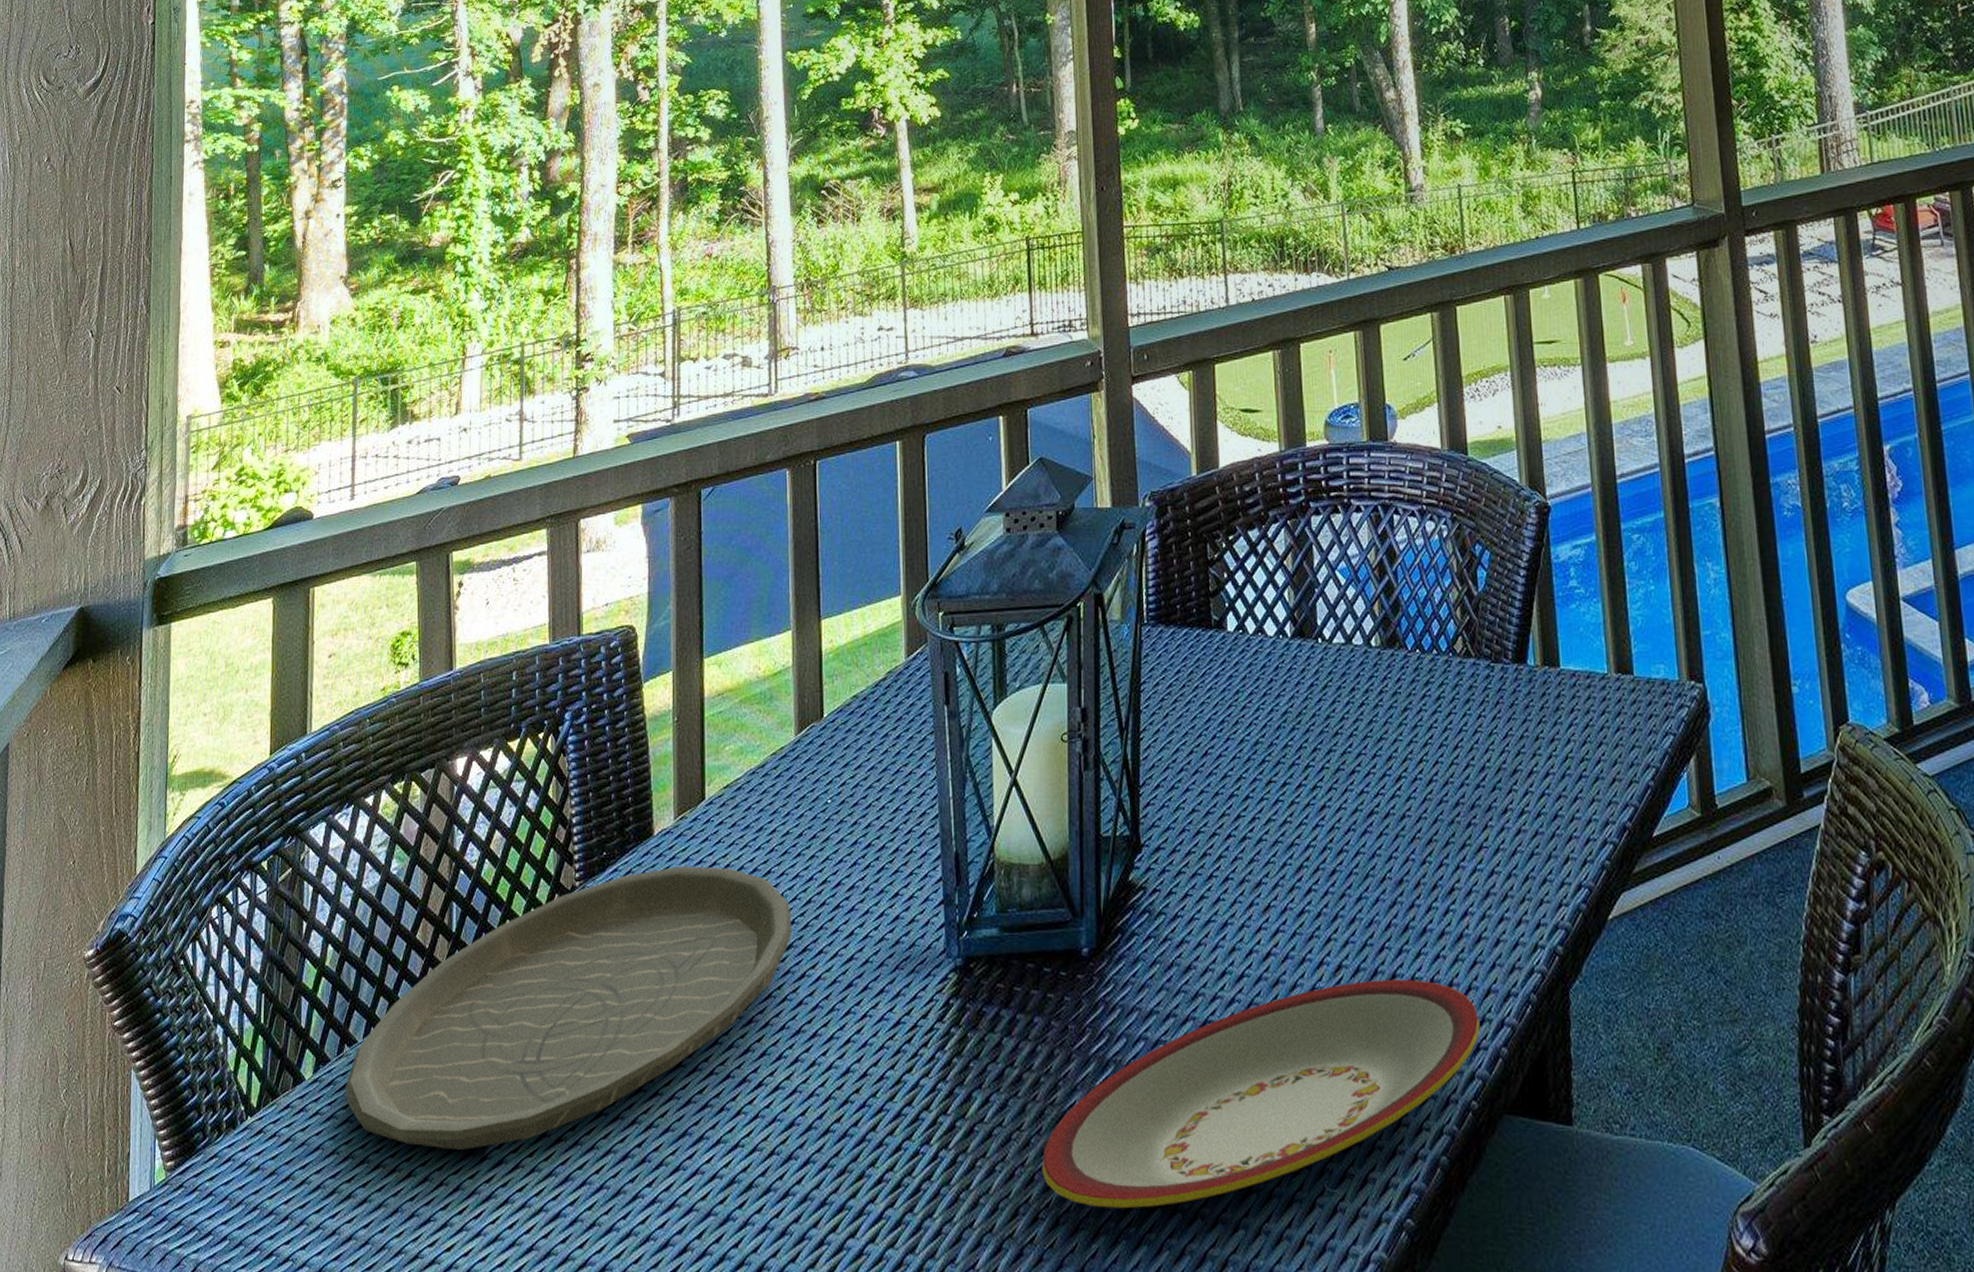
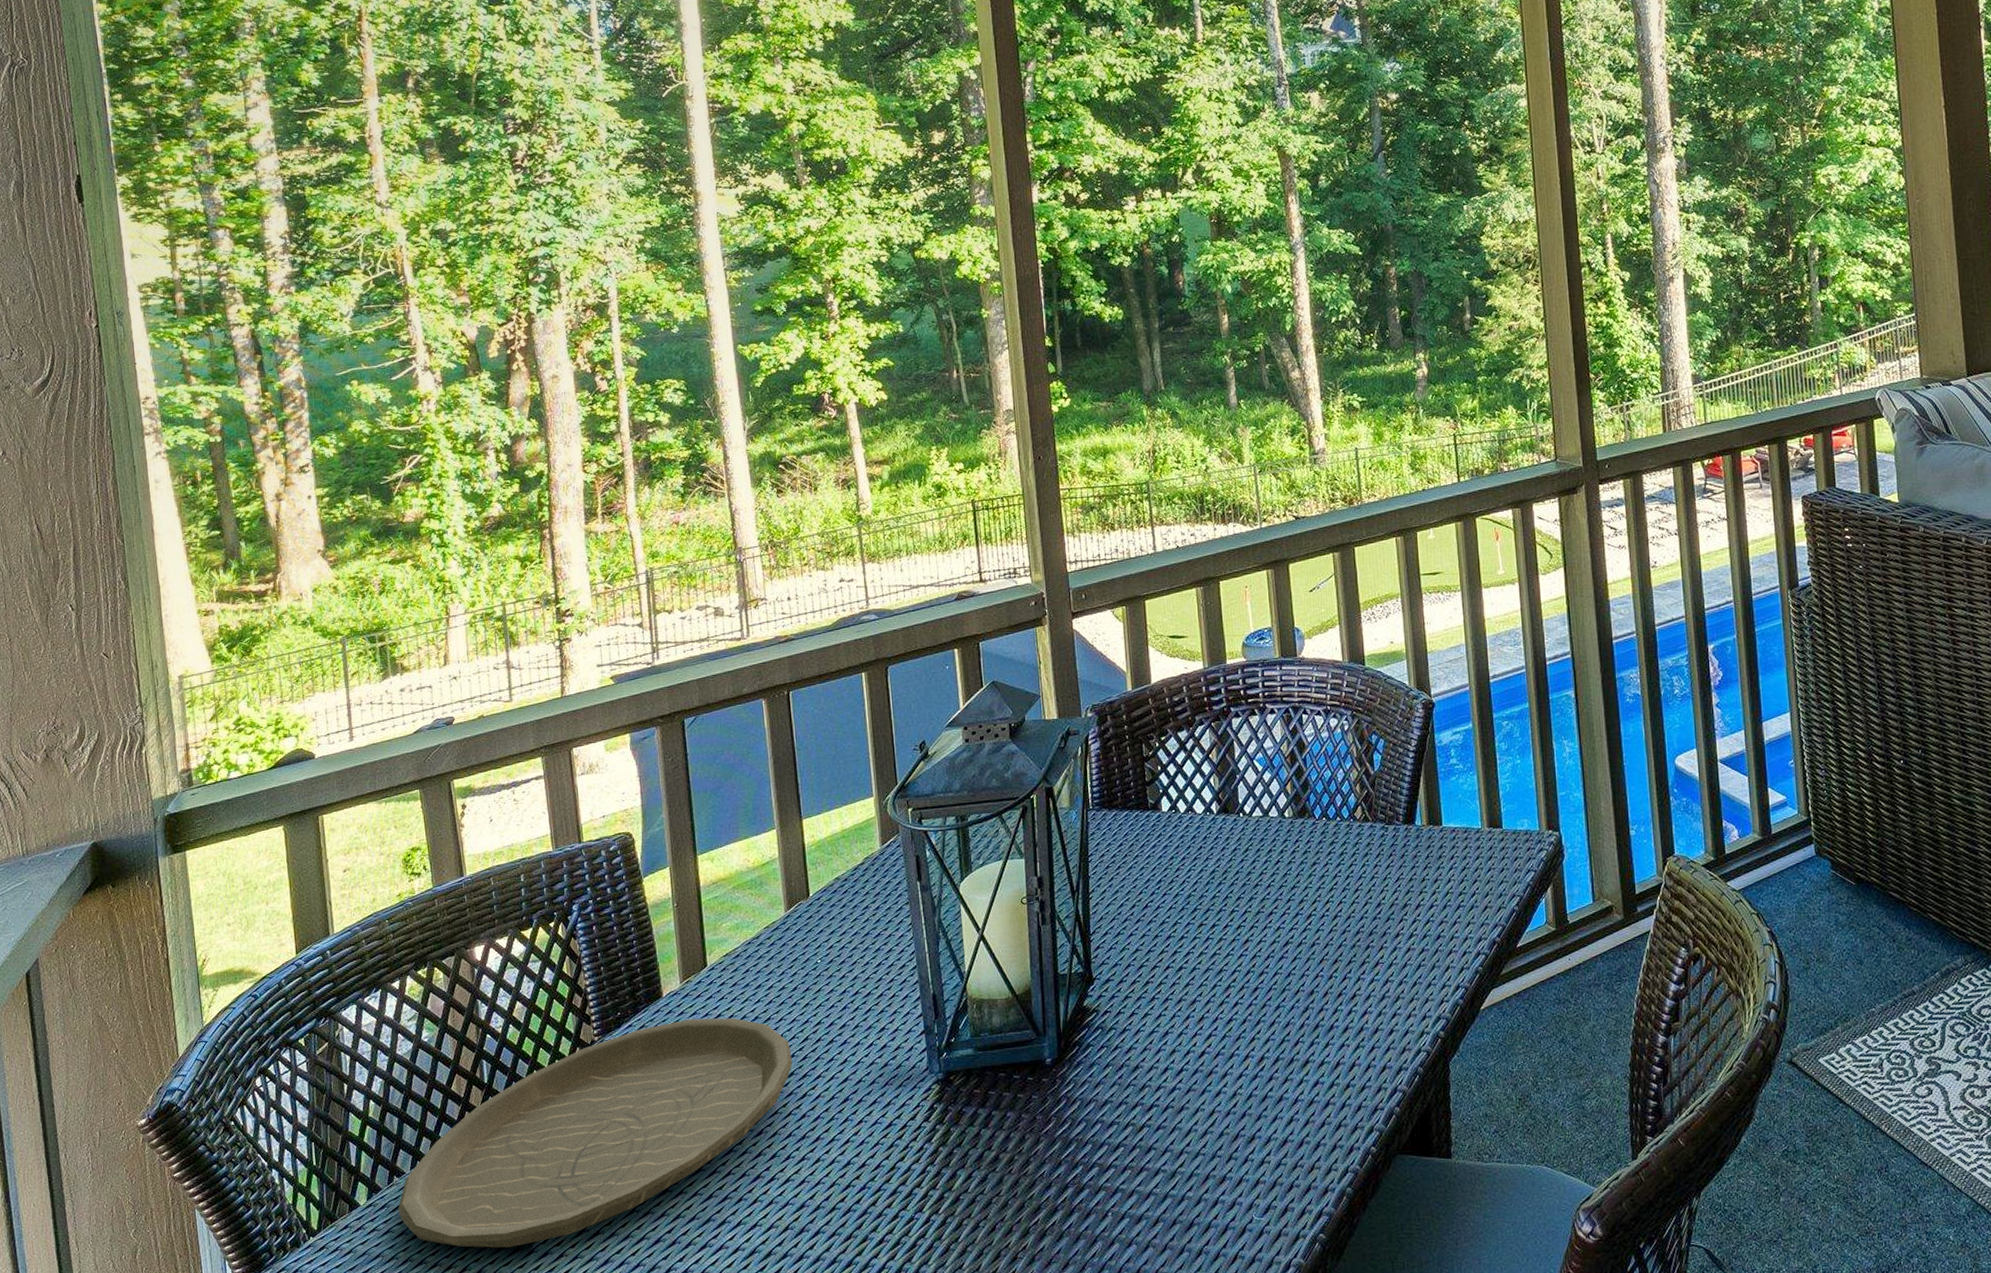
plate: present [1042,978,1480,1209] -> none [1018,1063,1377,1246]

